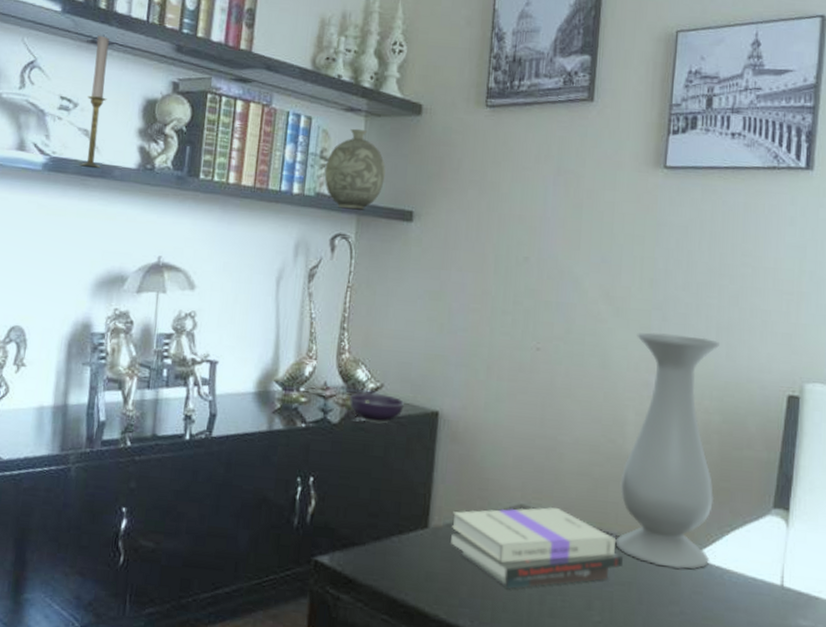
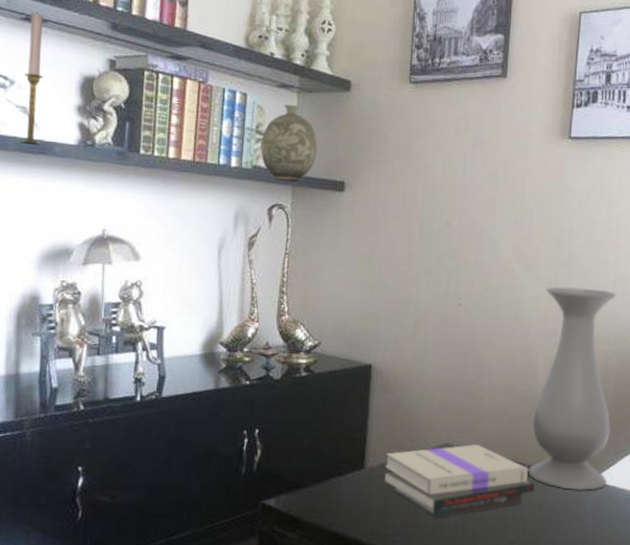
bowl: present [349,392,404,424] -> none [289,350,340,378]

